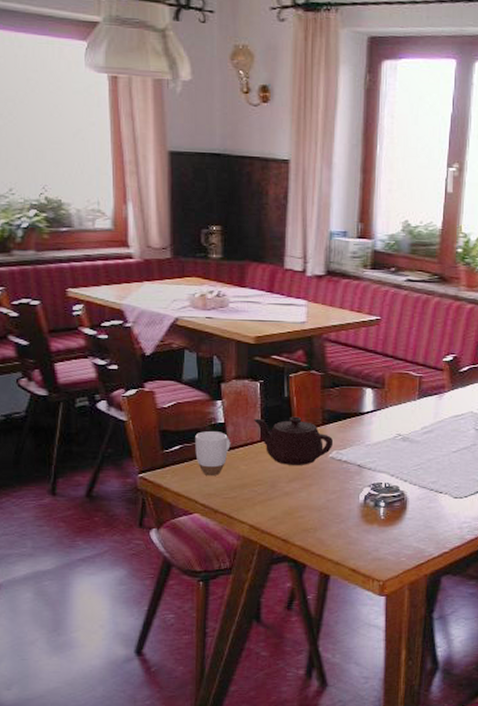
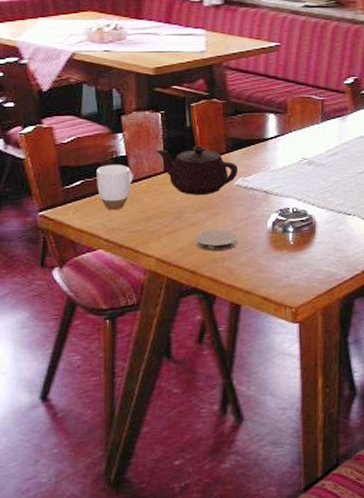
coaster: none [288,501,330,522] -> present [195,230,238,252]

